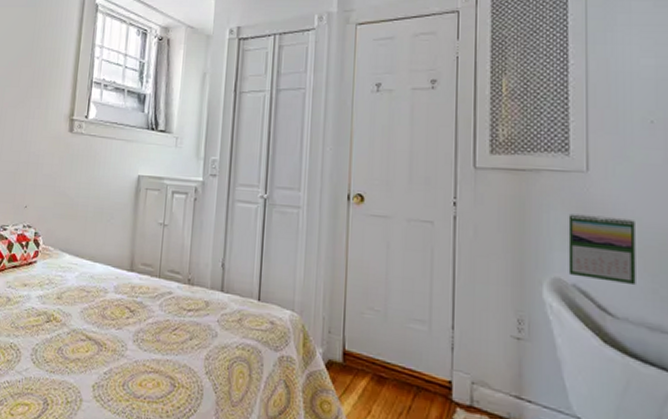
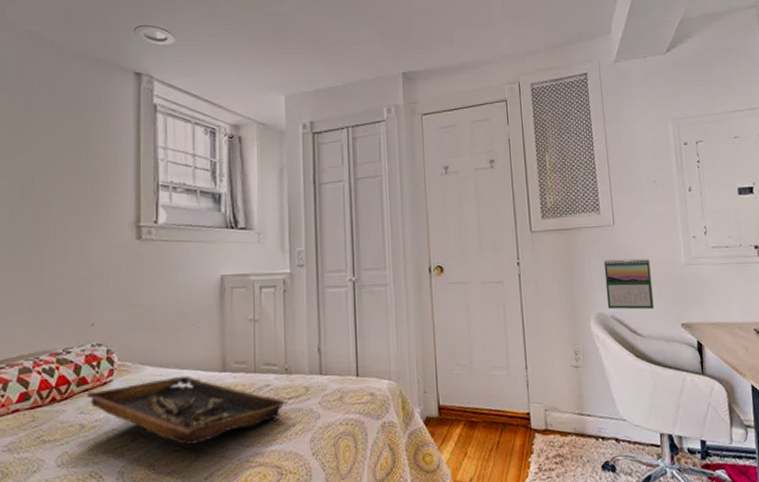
tray: none [14,268,188,338] -> present [86,375,288,446]

